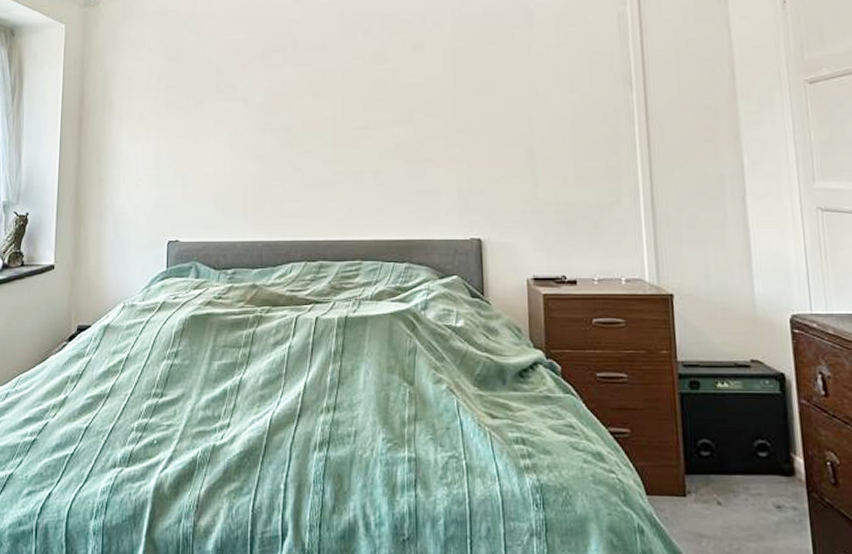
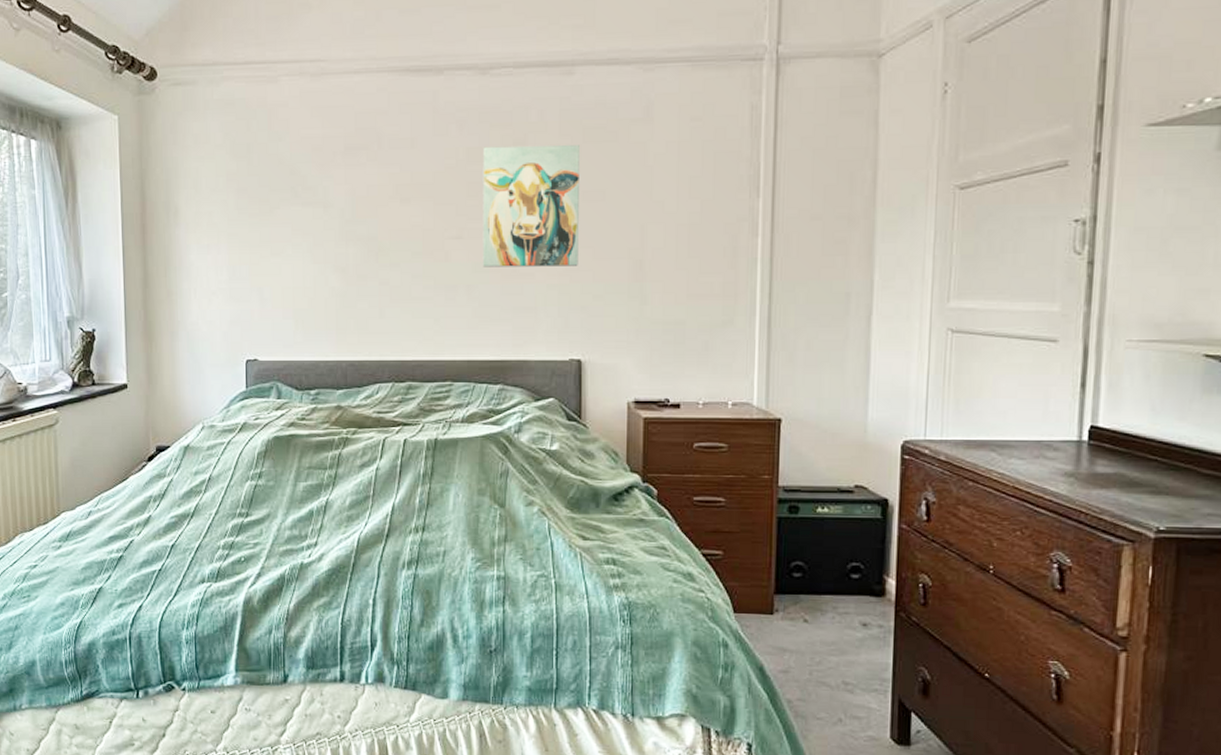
wall art: none [385,47,474,154] -> present [482,145,579,267]

